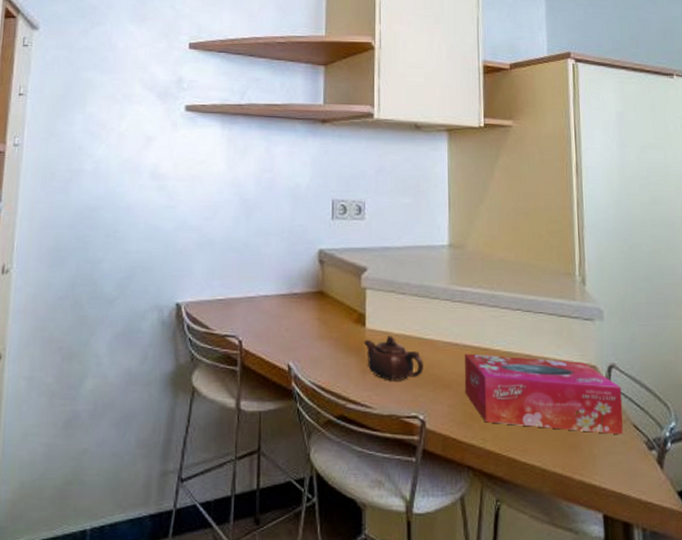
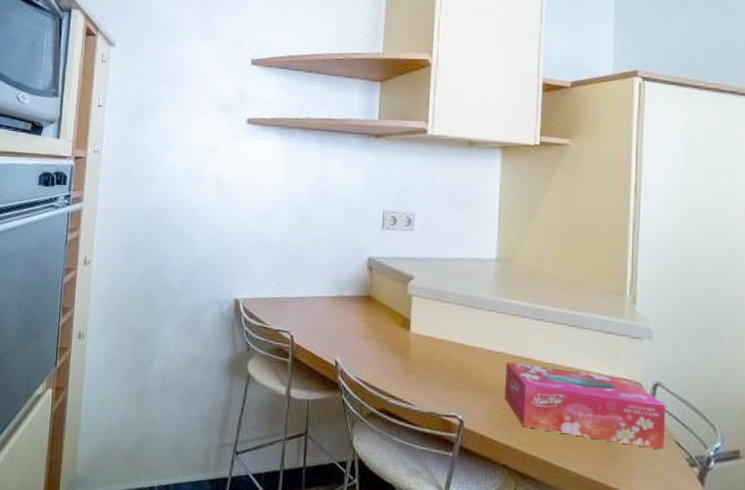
teapot: present [364,336,423,381] -> none [408,340,465,383]

